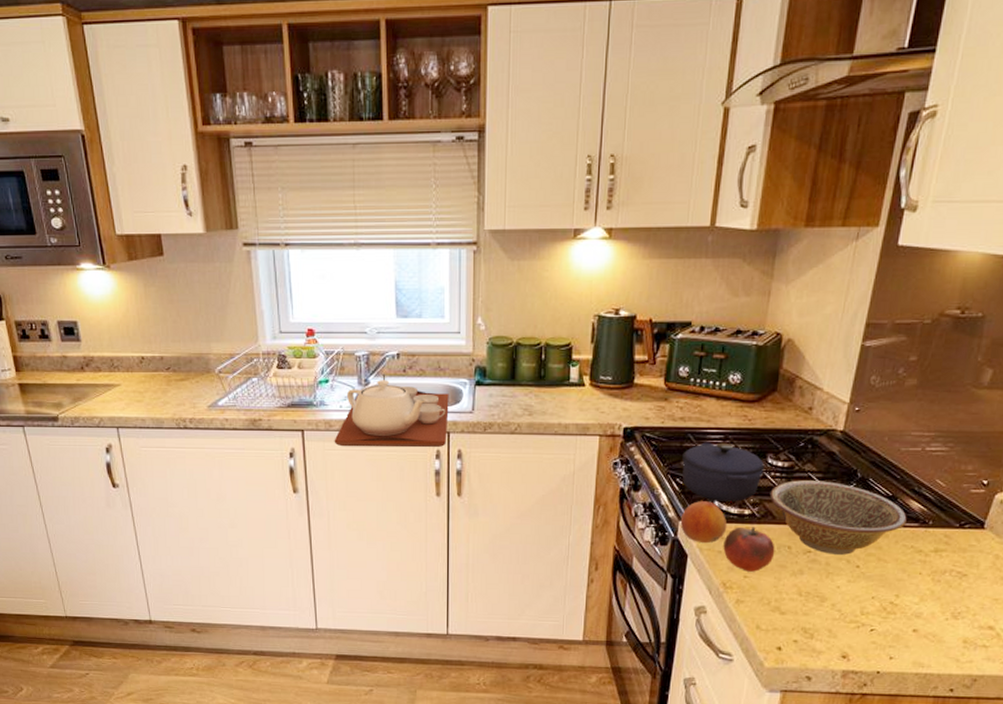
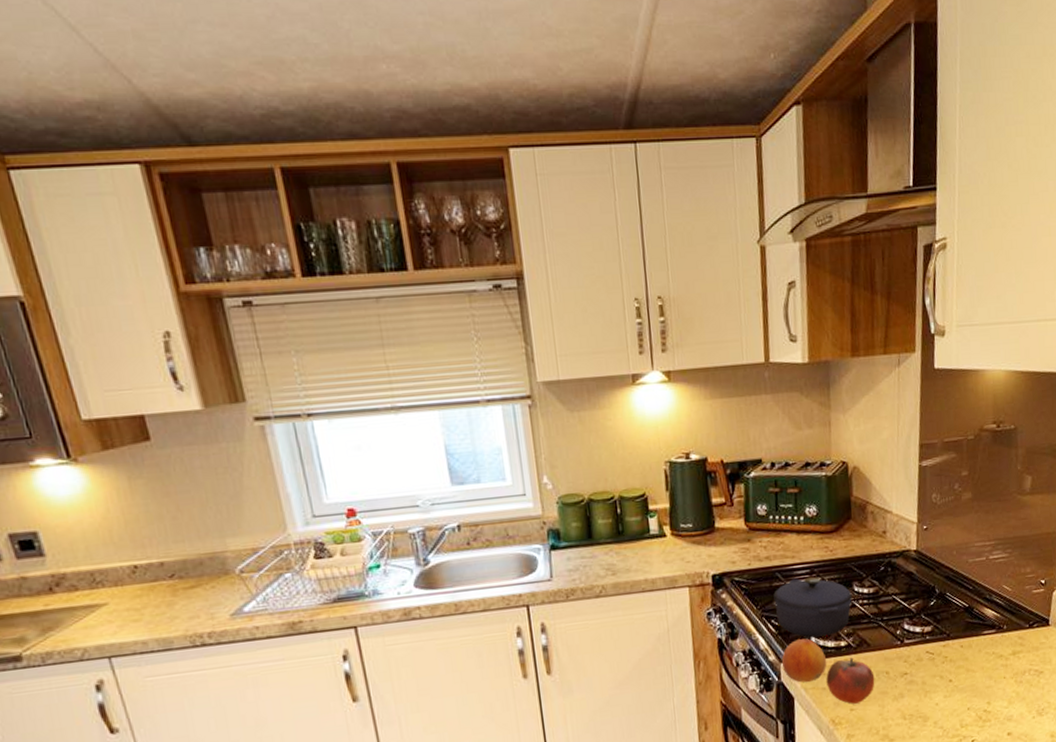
tea set: present [334,373,449,448] -> none [395,549,527,640]
decorative bowl: present [769,480,907,555] -> none [861,601,985,673]

